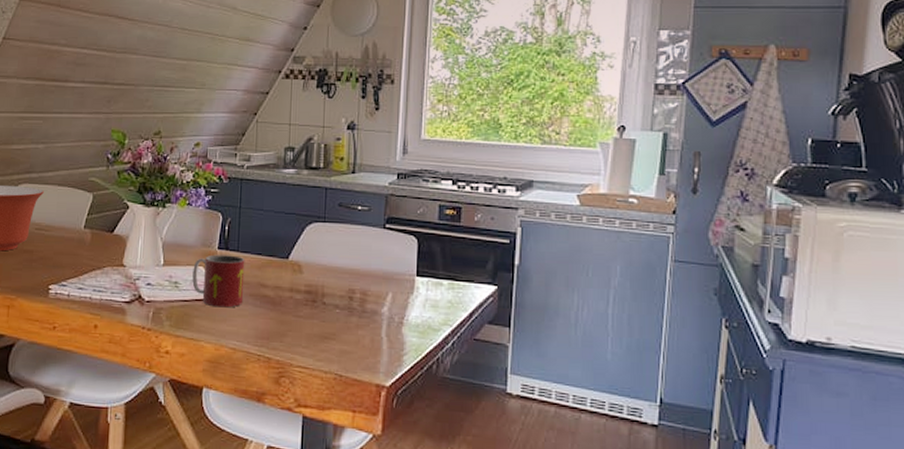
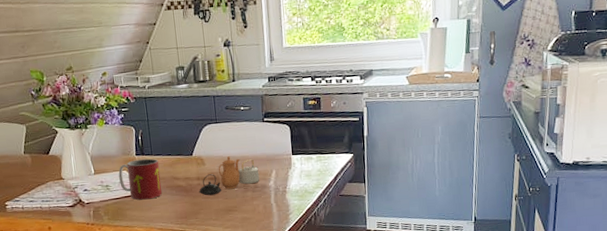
teapot: none [289,266,371,315] -> present [199,156,260,196]

